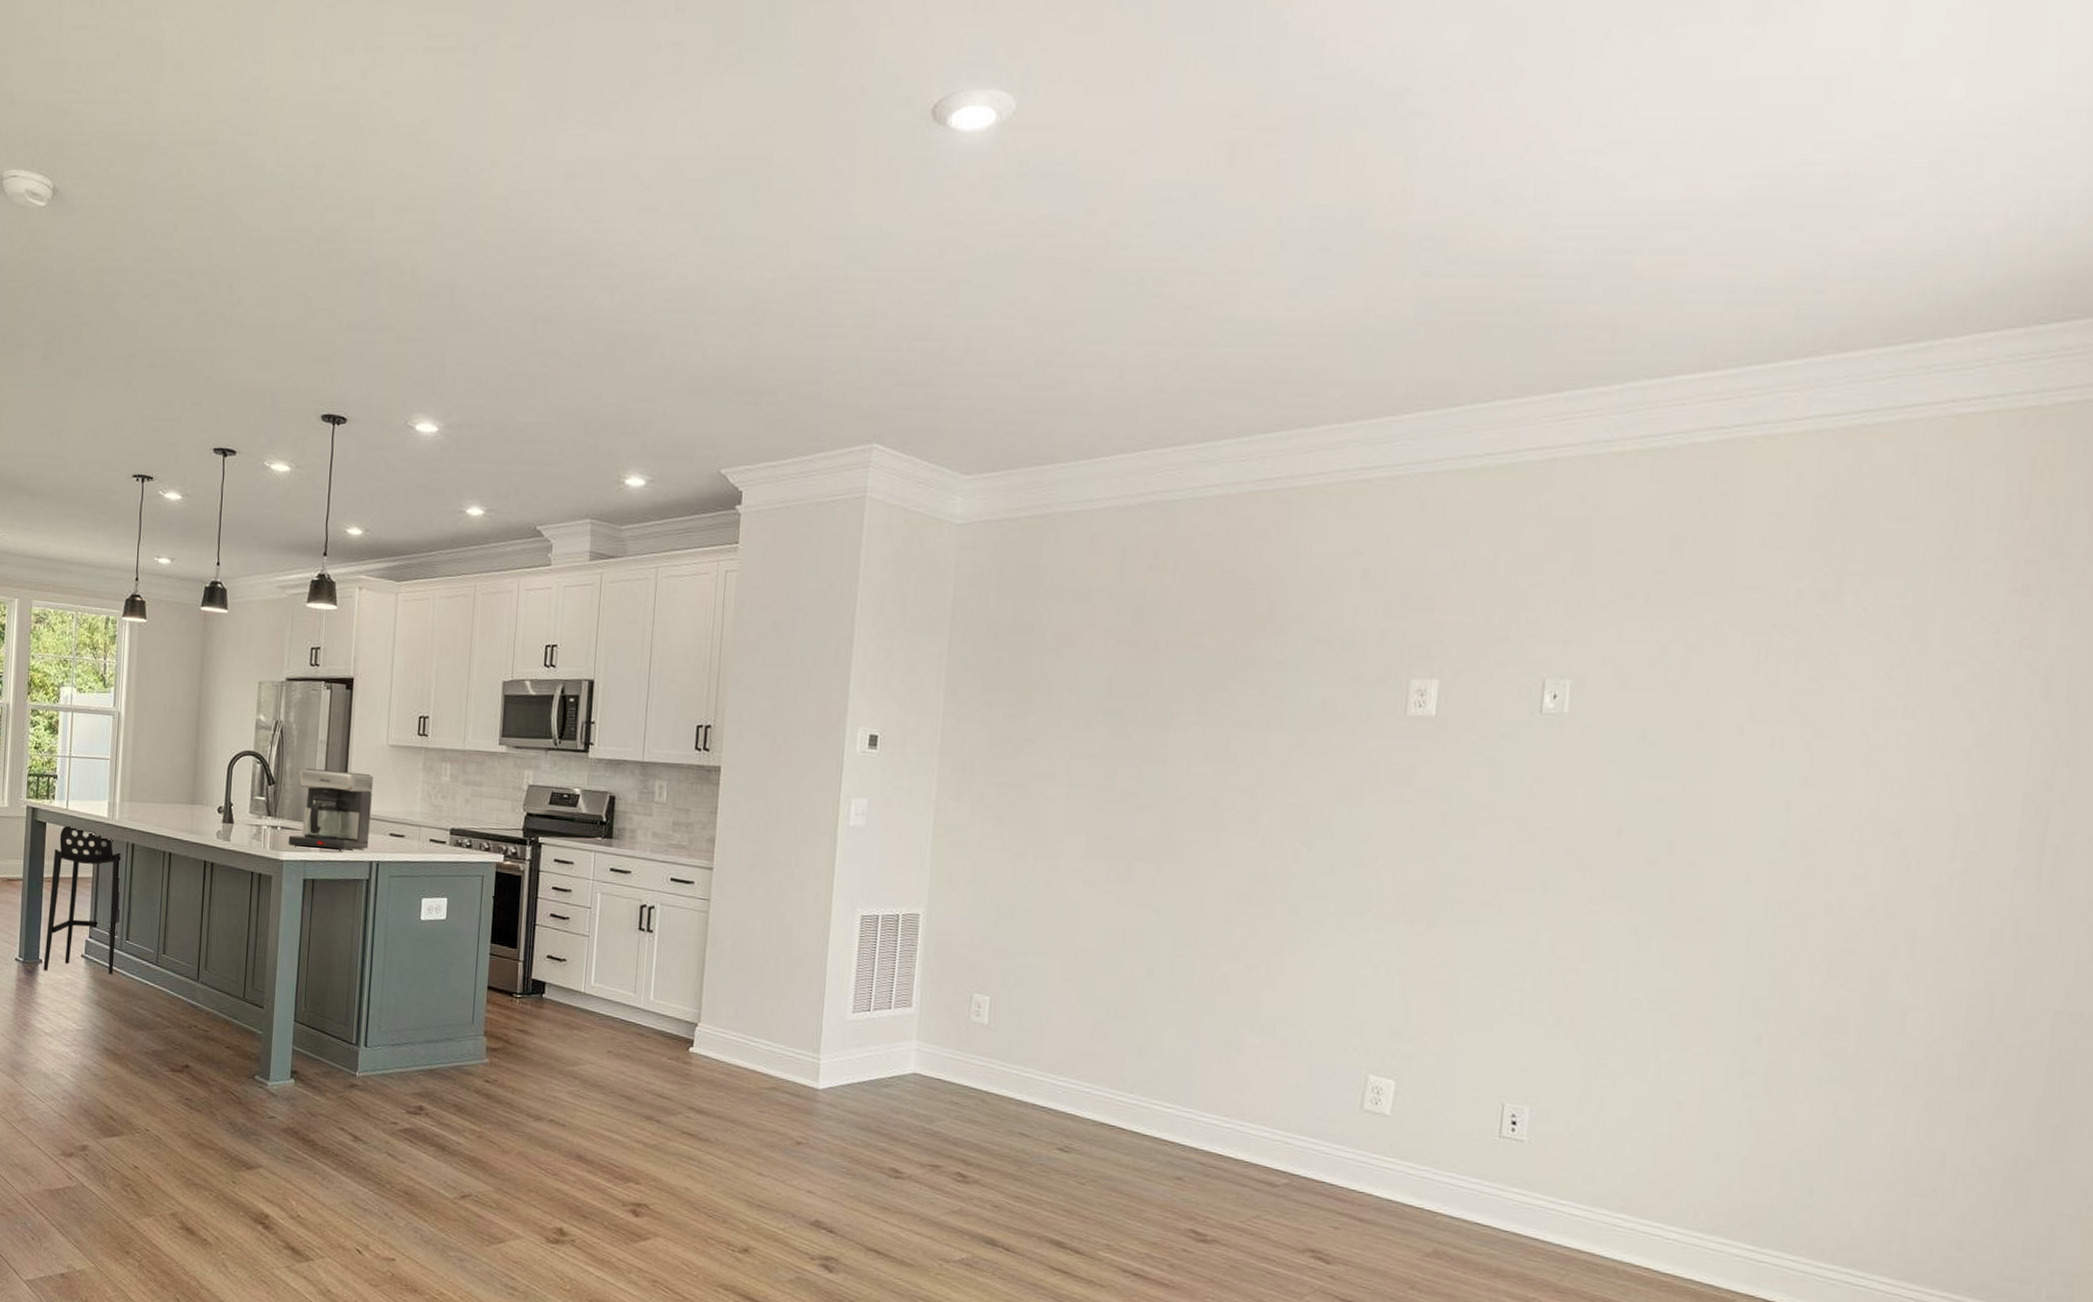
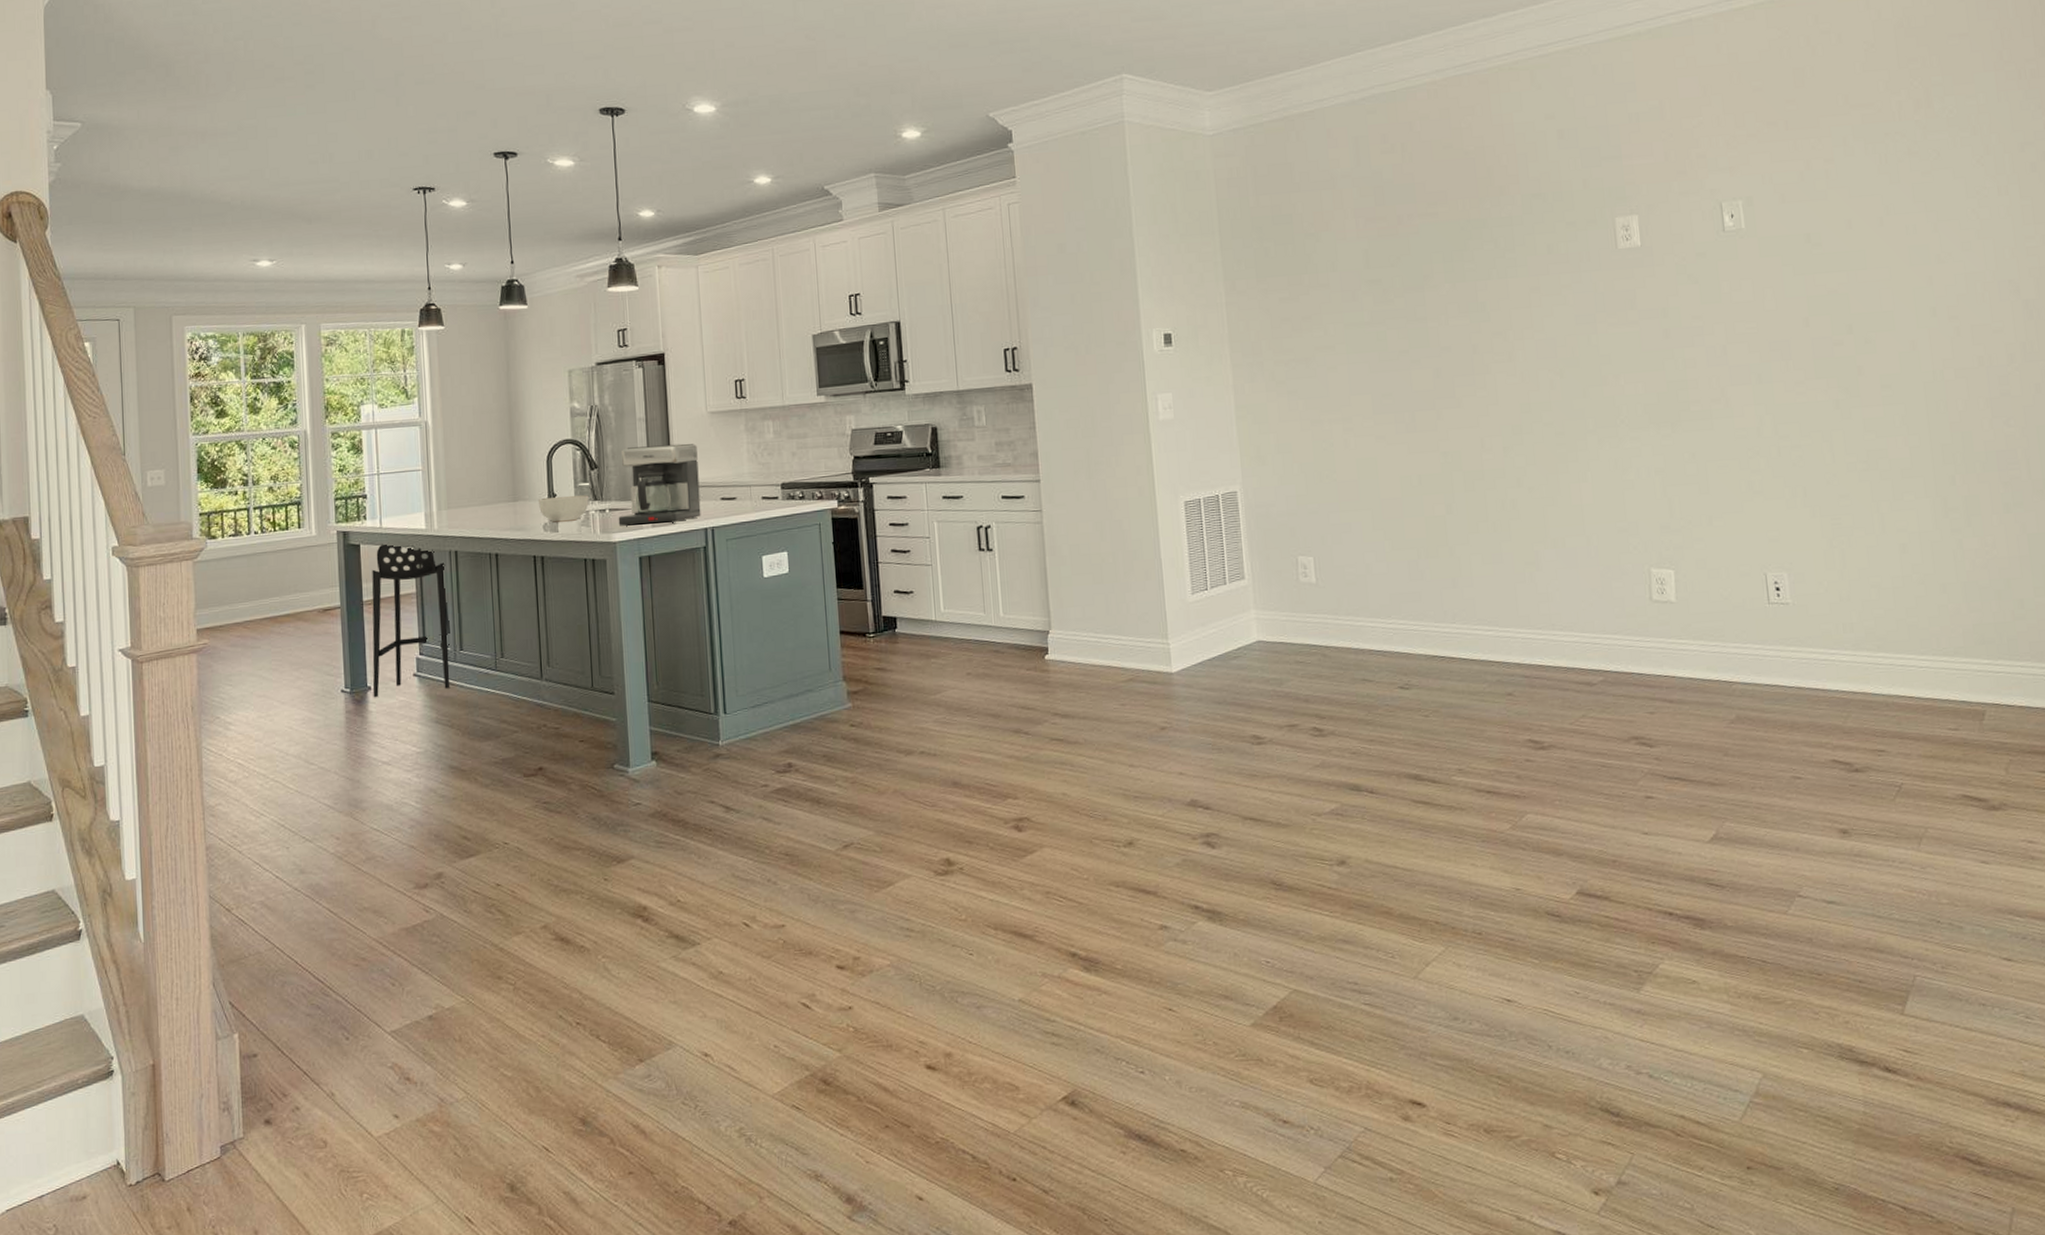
bowl: none [214,806,263,834] -> present [538,495,589,524]

